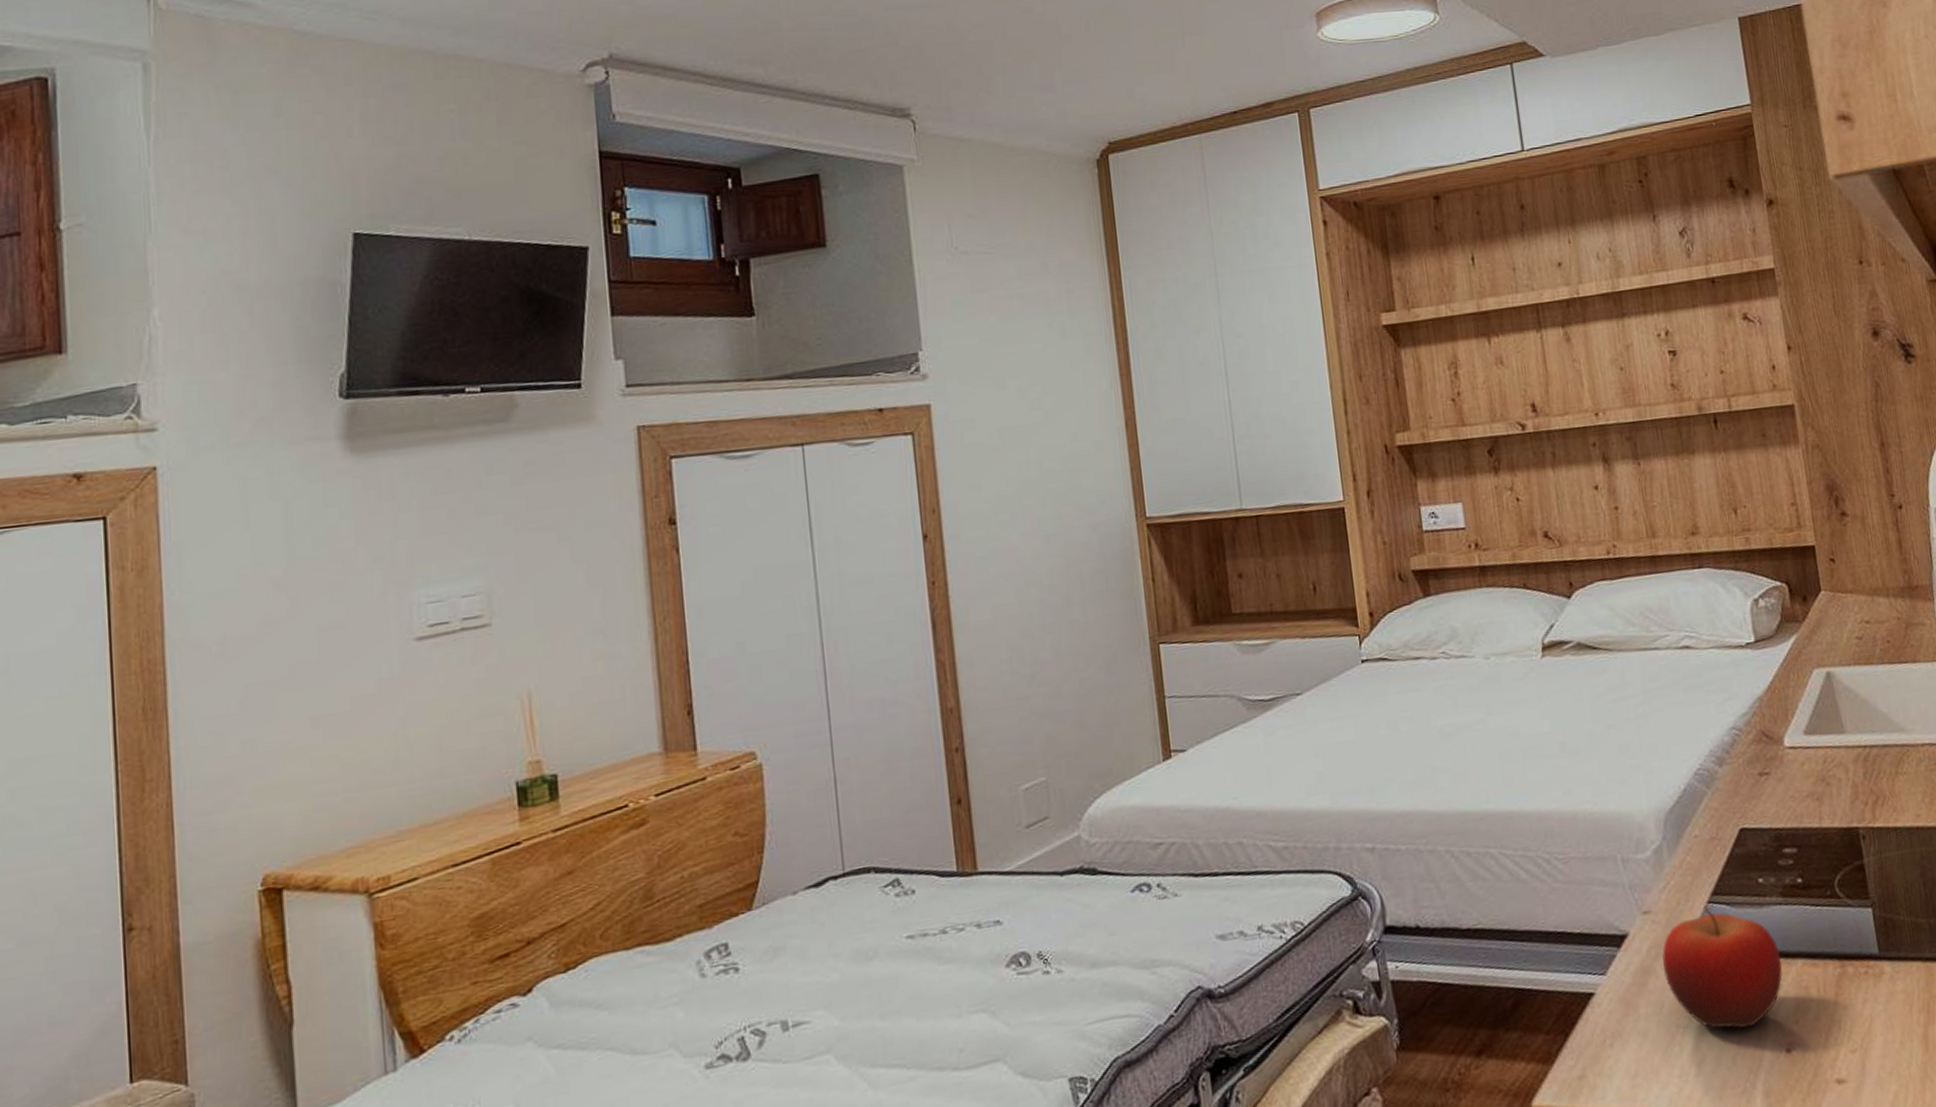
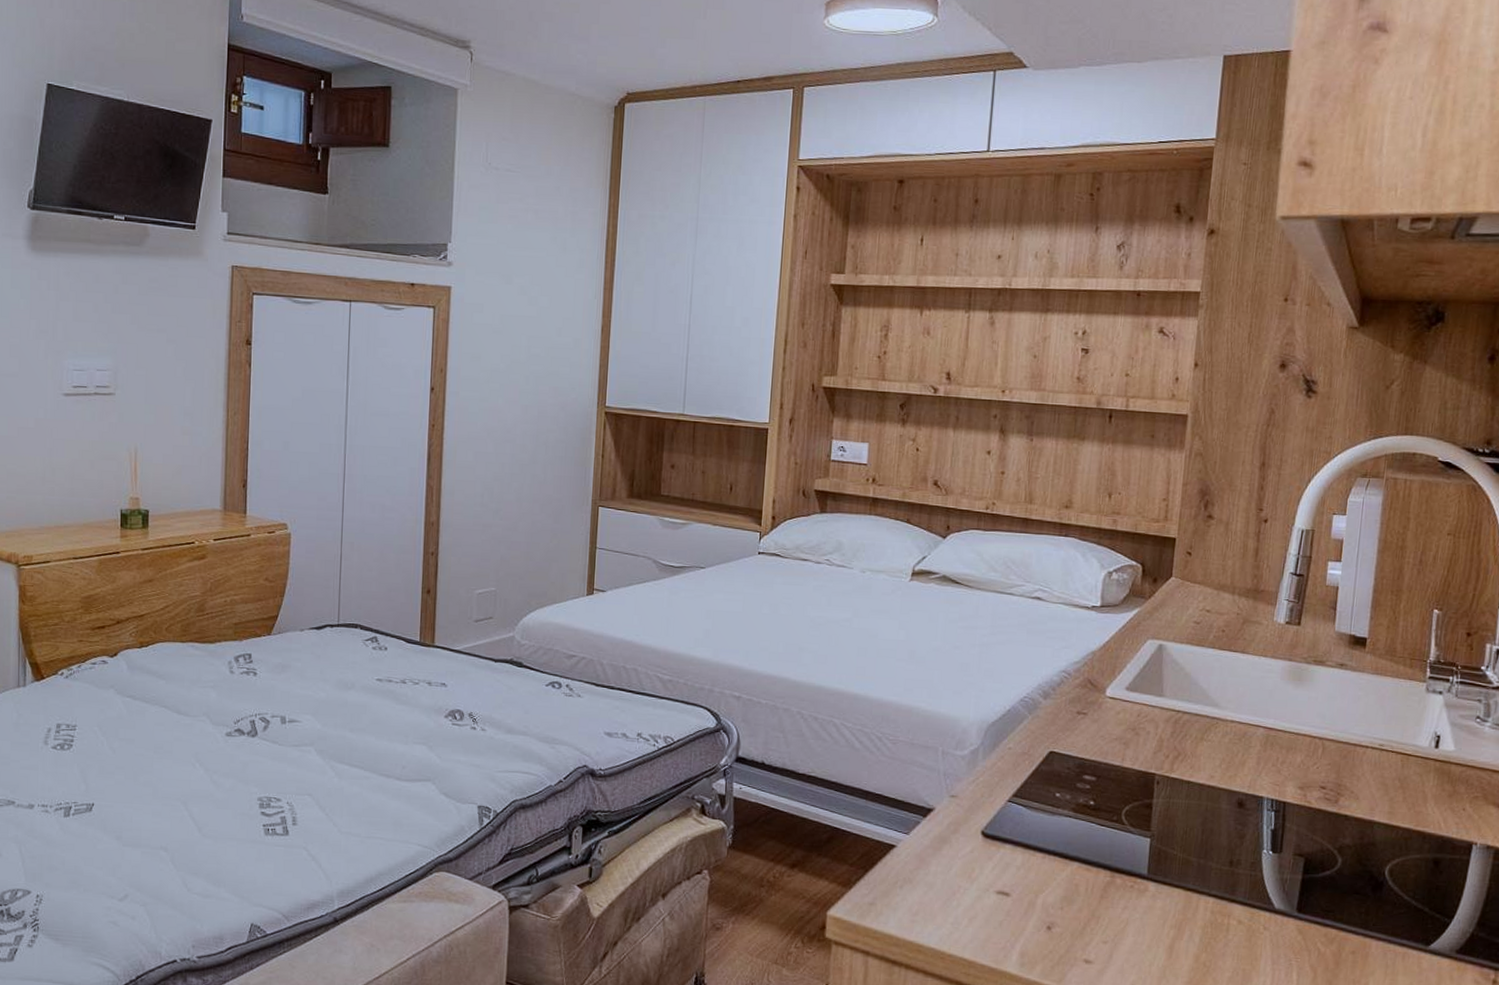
fruit: present [1662,906,1783,1029] -> none [957,803,1061,903]

